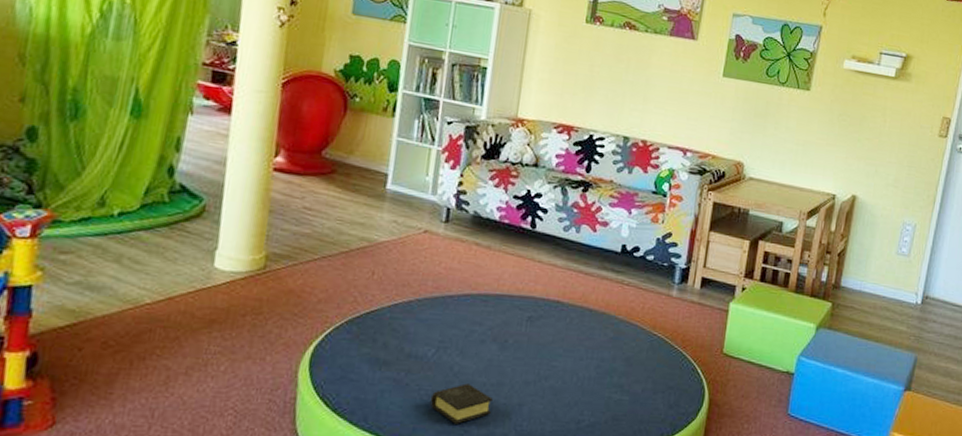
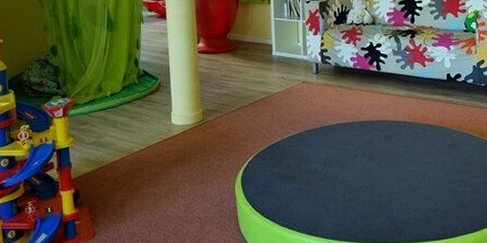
book: present [430,383,493,424] -> none [325,188,369,218]

